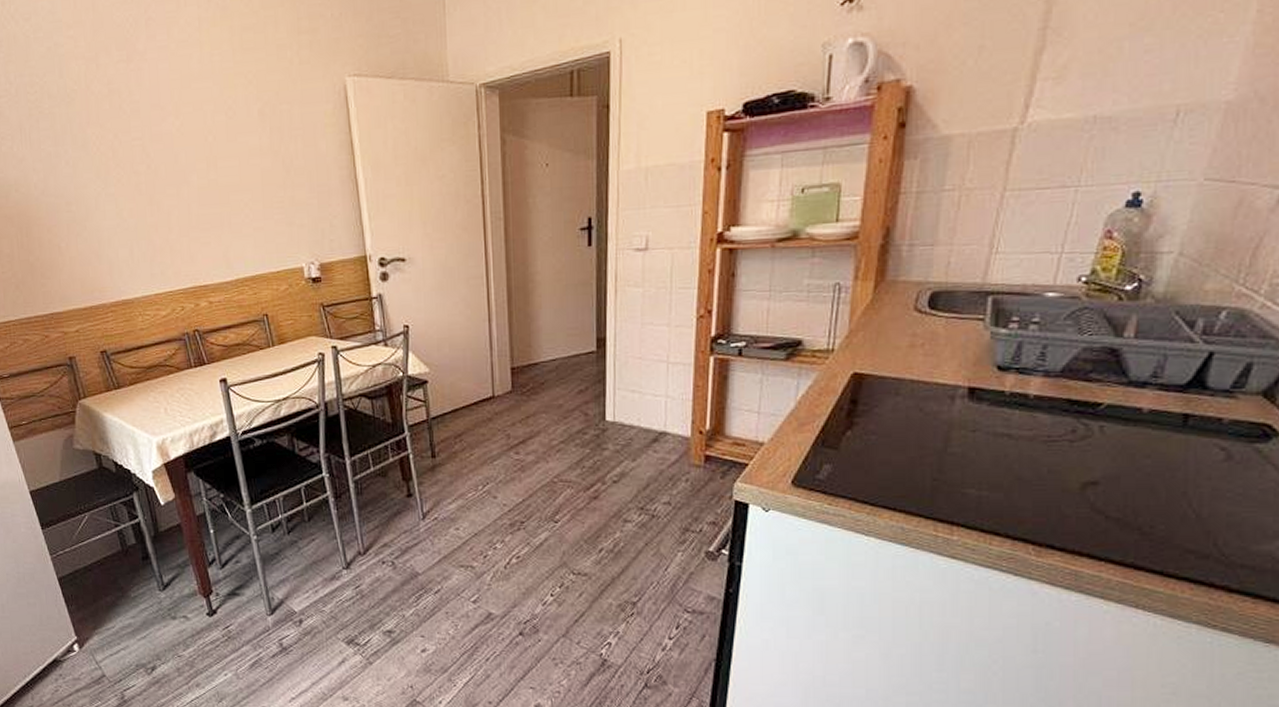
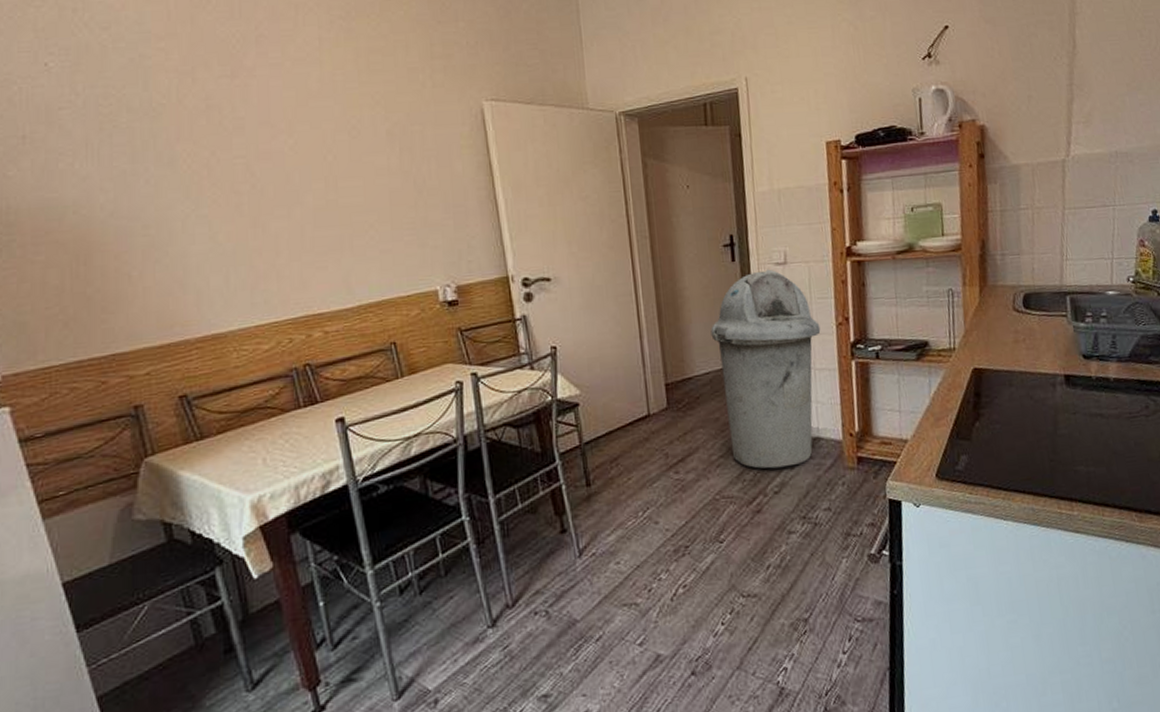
trash can: none [560,255,679,459] -> present [710,269,821,469]

